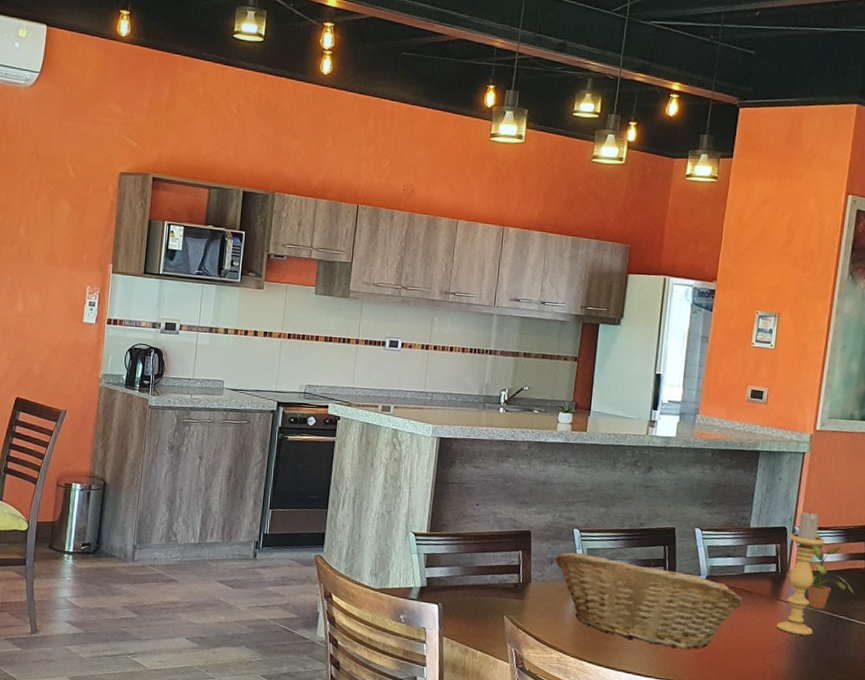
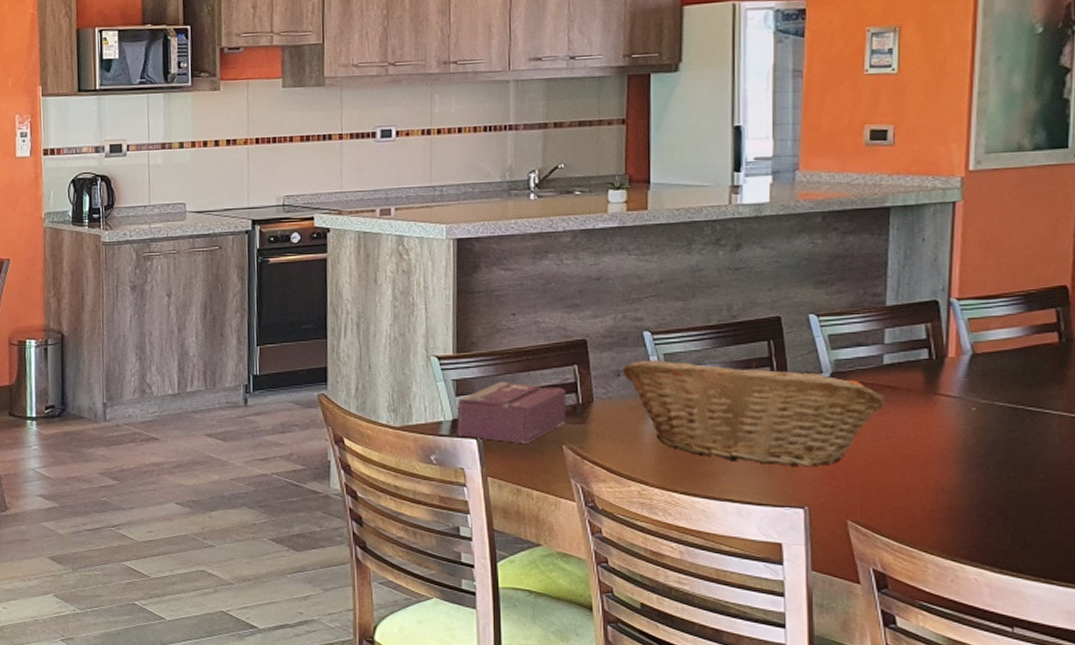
tissue box: none [423,558,511,613] -> present [457,381,566,445]
candle holder: present [777,511,824,636] -> none [937,276,995,436]
potted plant: present [786,531,854,610] -> none [944,301,1046,402]

